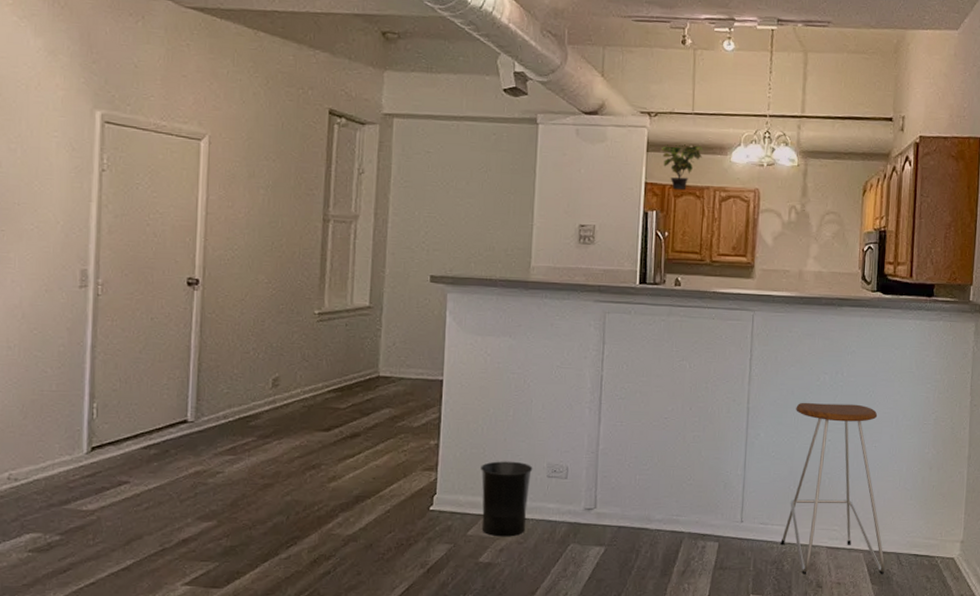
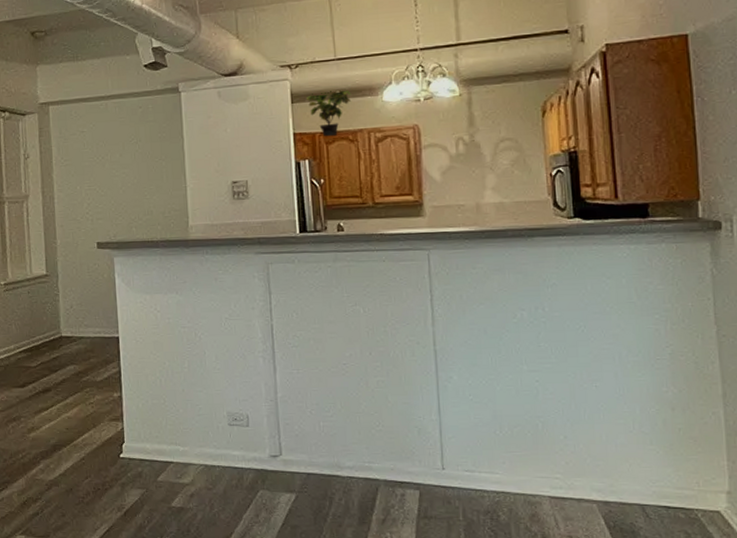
waste bin: present [480,461,533,537] -> none [163,411,214,483]
bar stool: present [780,402,885,575] -> none [491,341,628,528]

